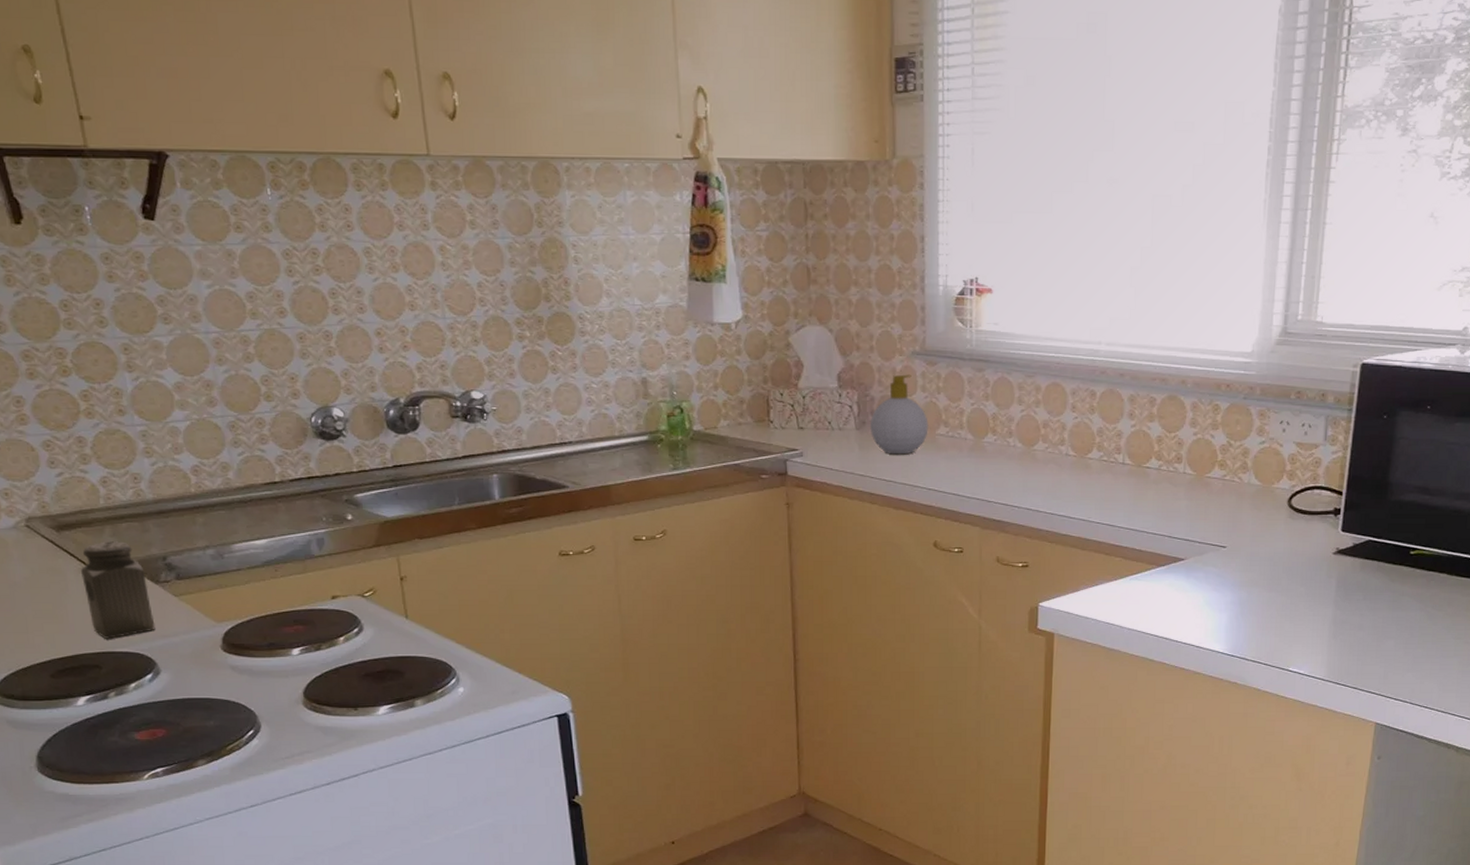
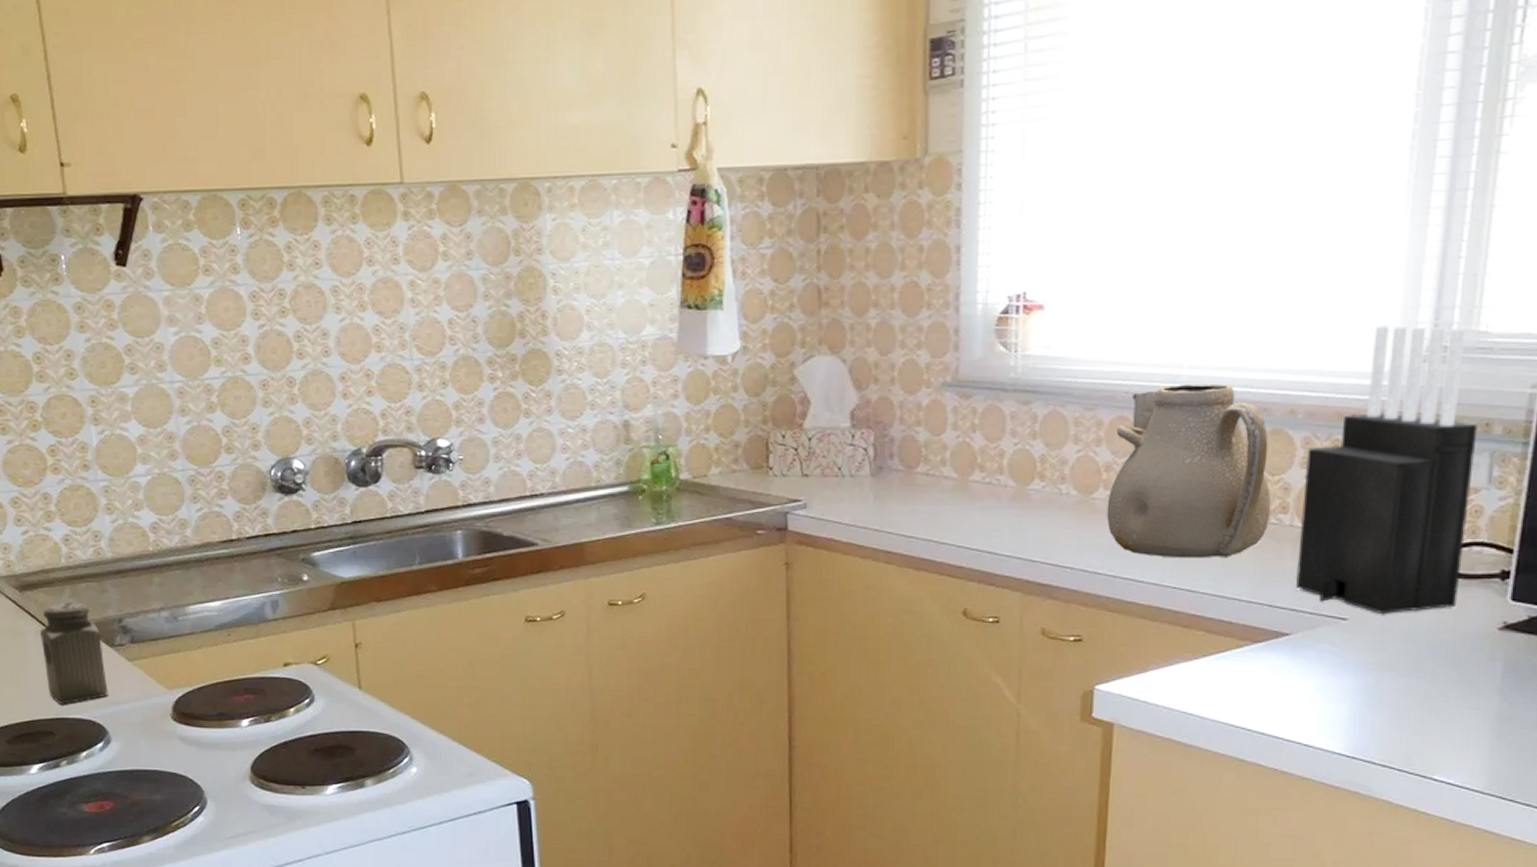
soap bottle: present [871,374,928,455] -> none [889,410,960,505]
teapot: none [1045,357,1169,499] -> present [1106,383,1271,559]
knife block: none [1188,314,1317,543] -> present [1295,325,1478,615]

